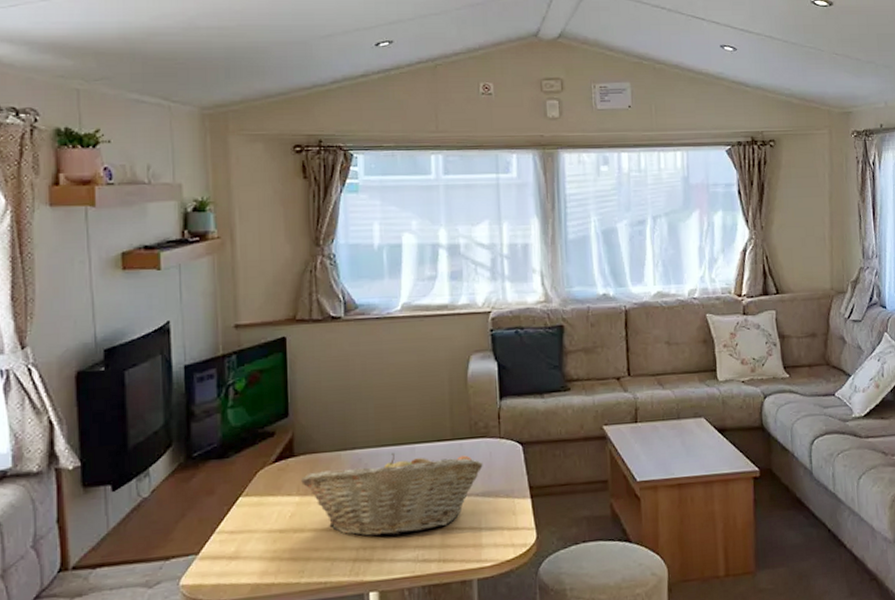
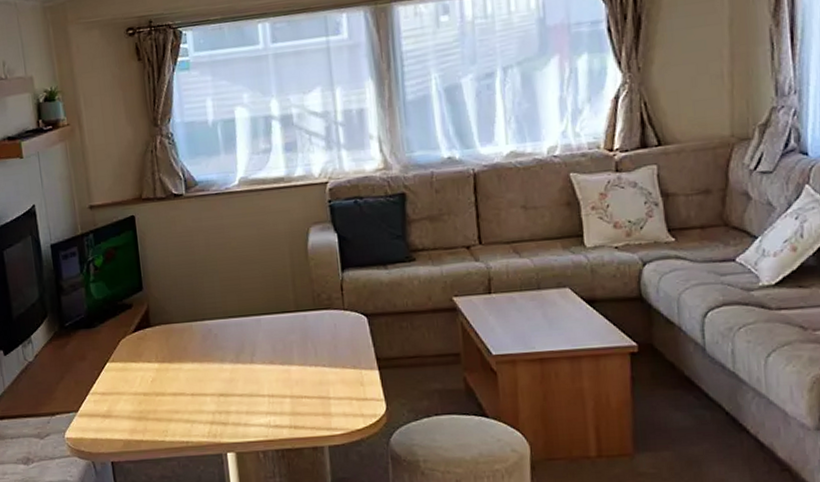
fruit basket: present [301,452,483,537] -> none [159,323,328,403]

